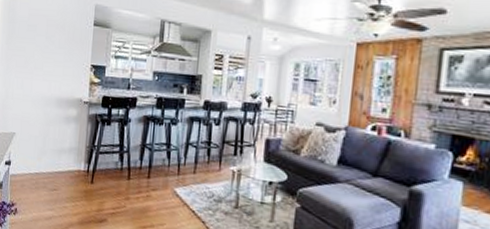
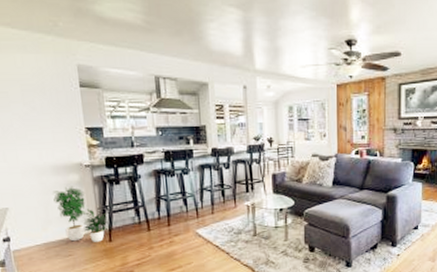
potted plant: none [52,120,95,182] -> present [53,186,109,242]

